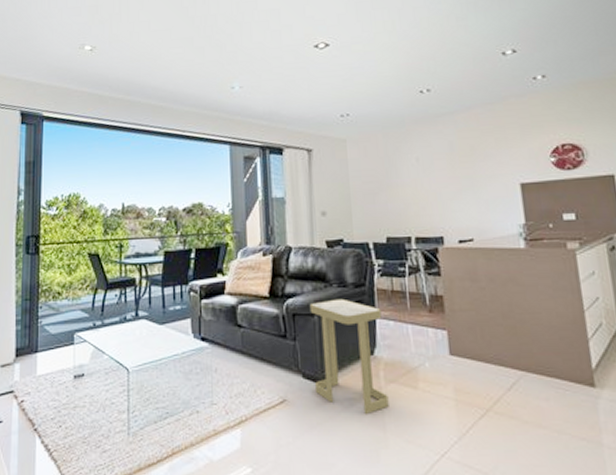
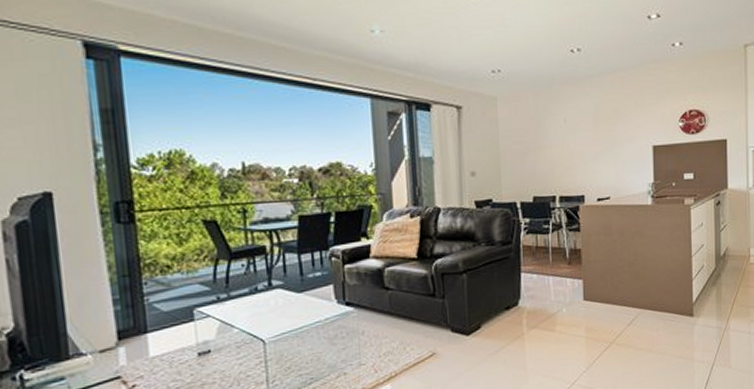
side table: present [309,298,389,414] -> none [458,256,530,357]

